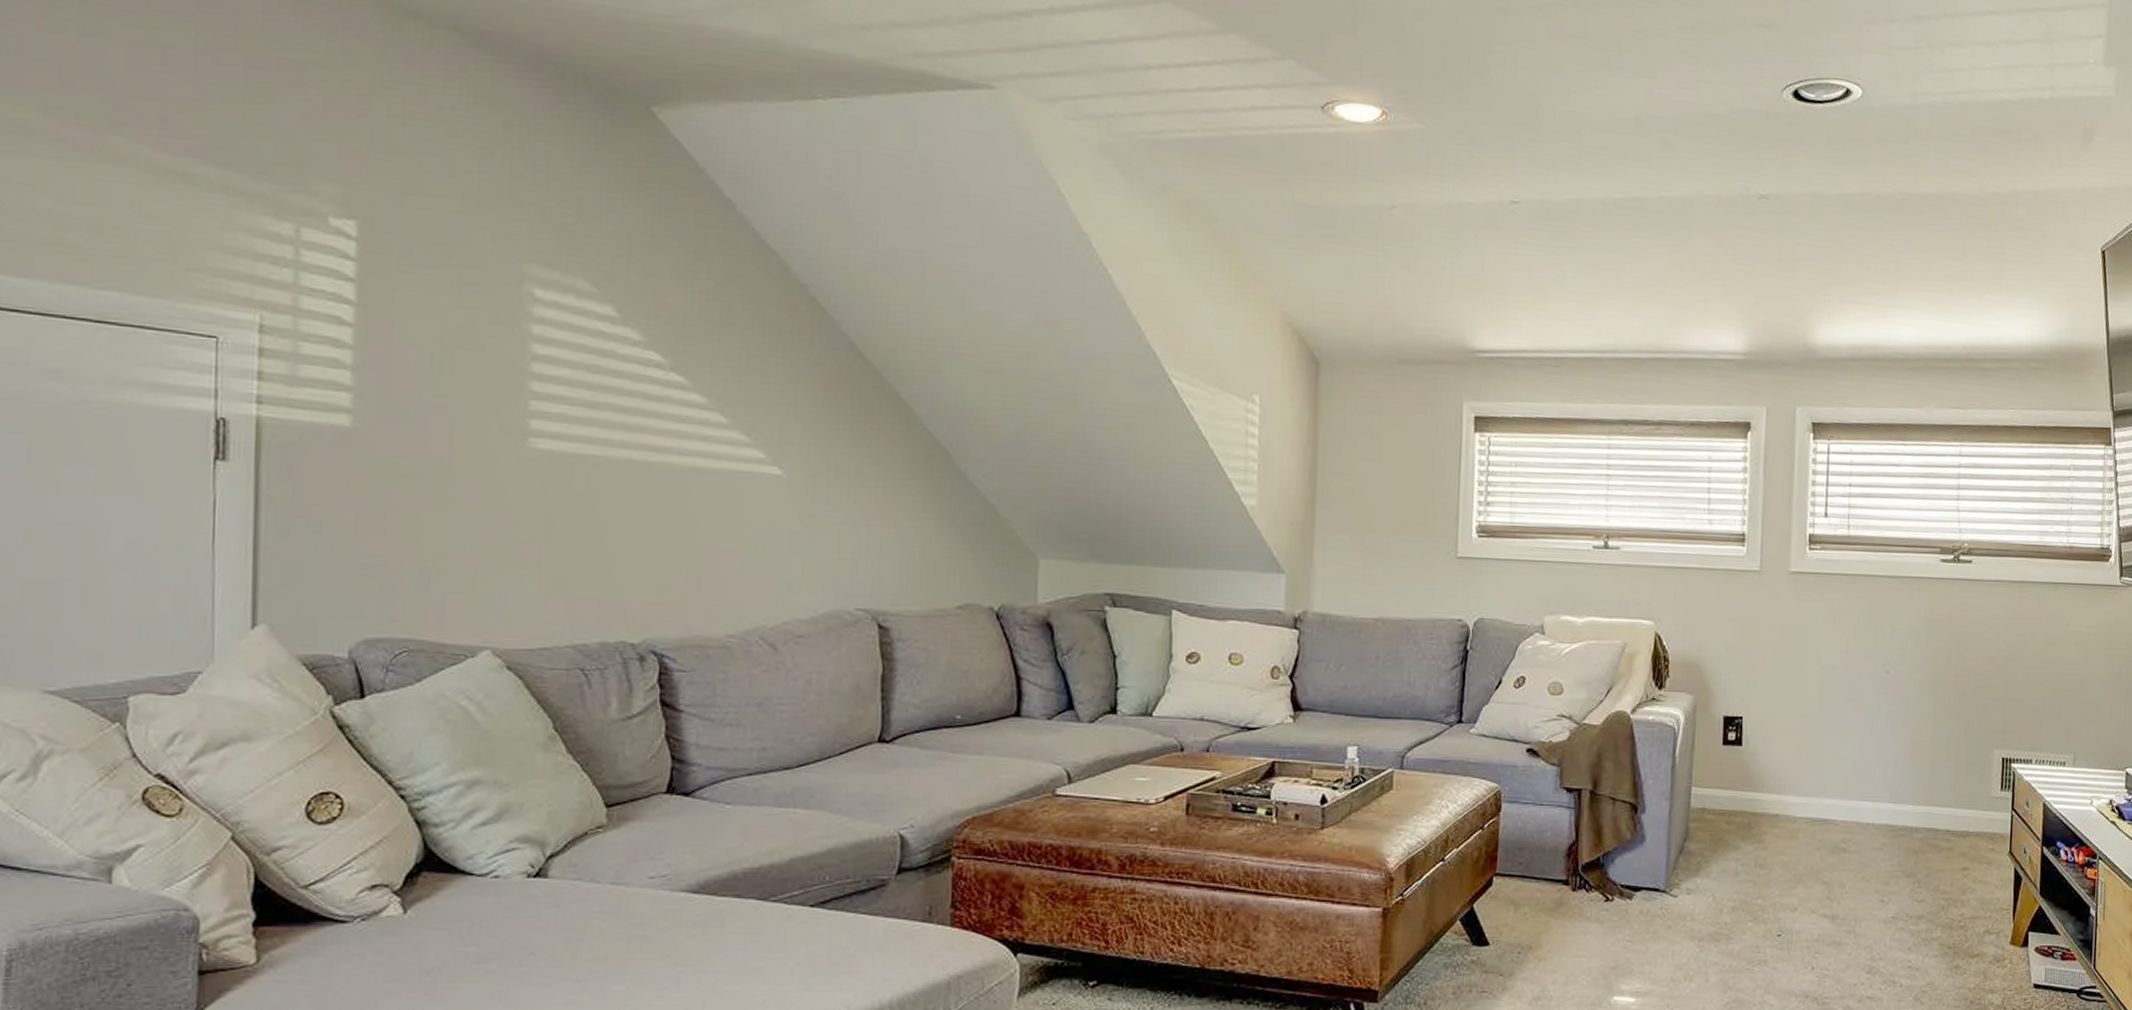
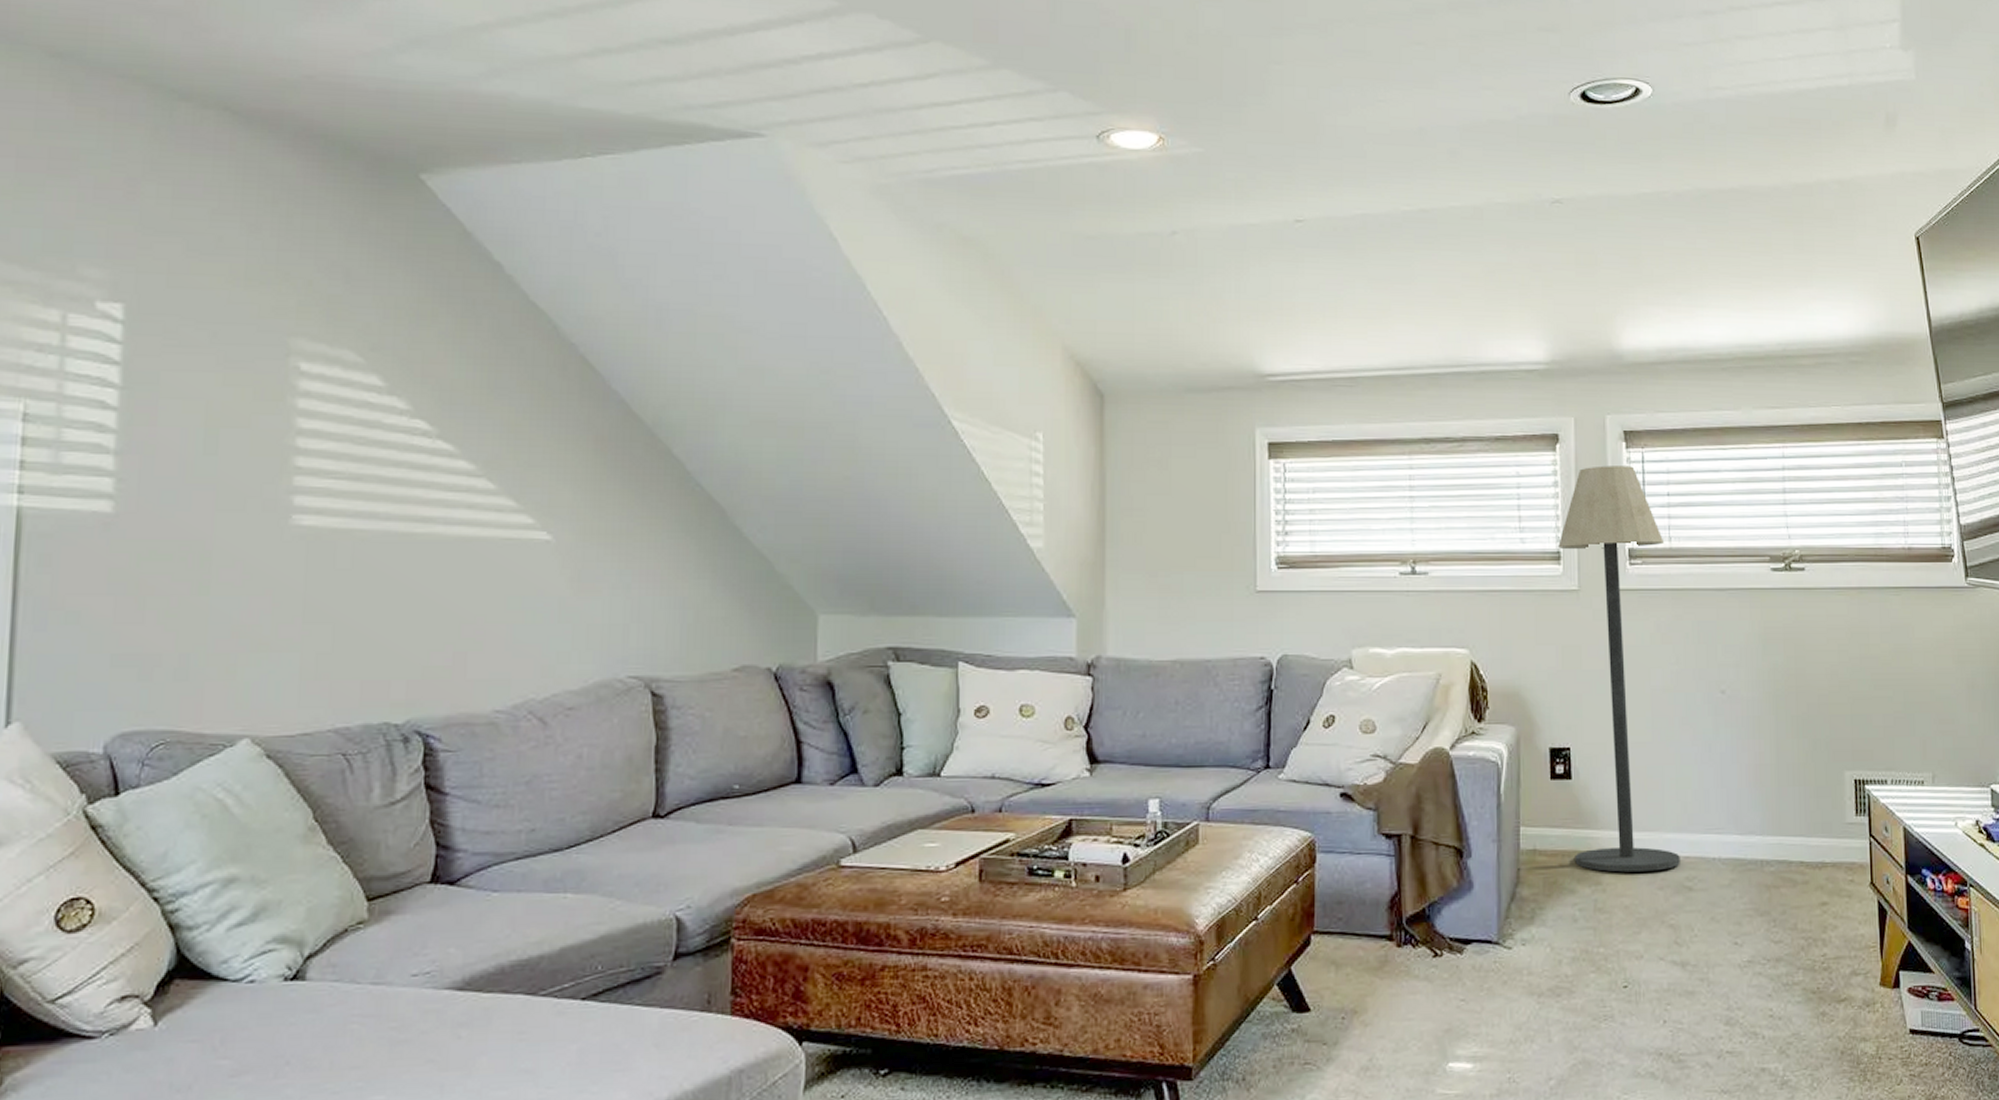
floor lamp: none [1740,454,1843,833] -> present [1558,465,1680,873]

